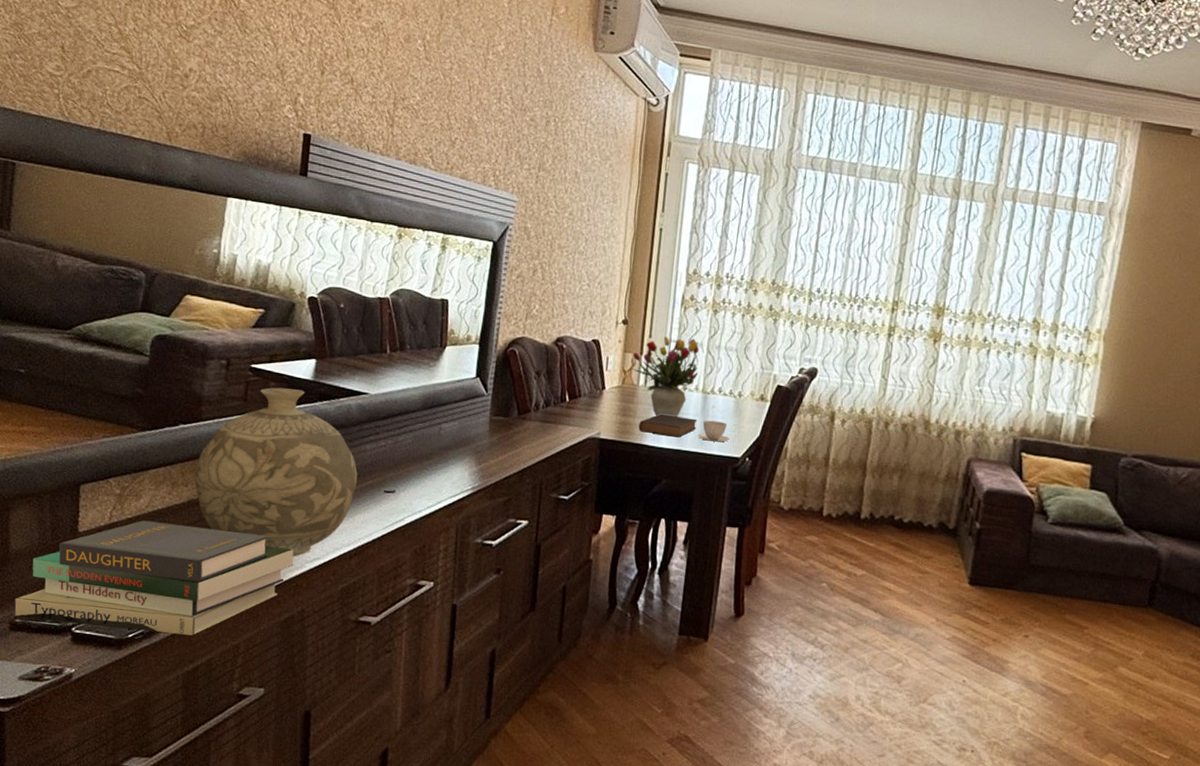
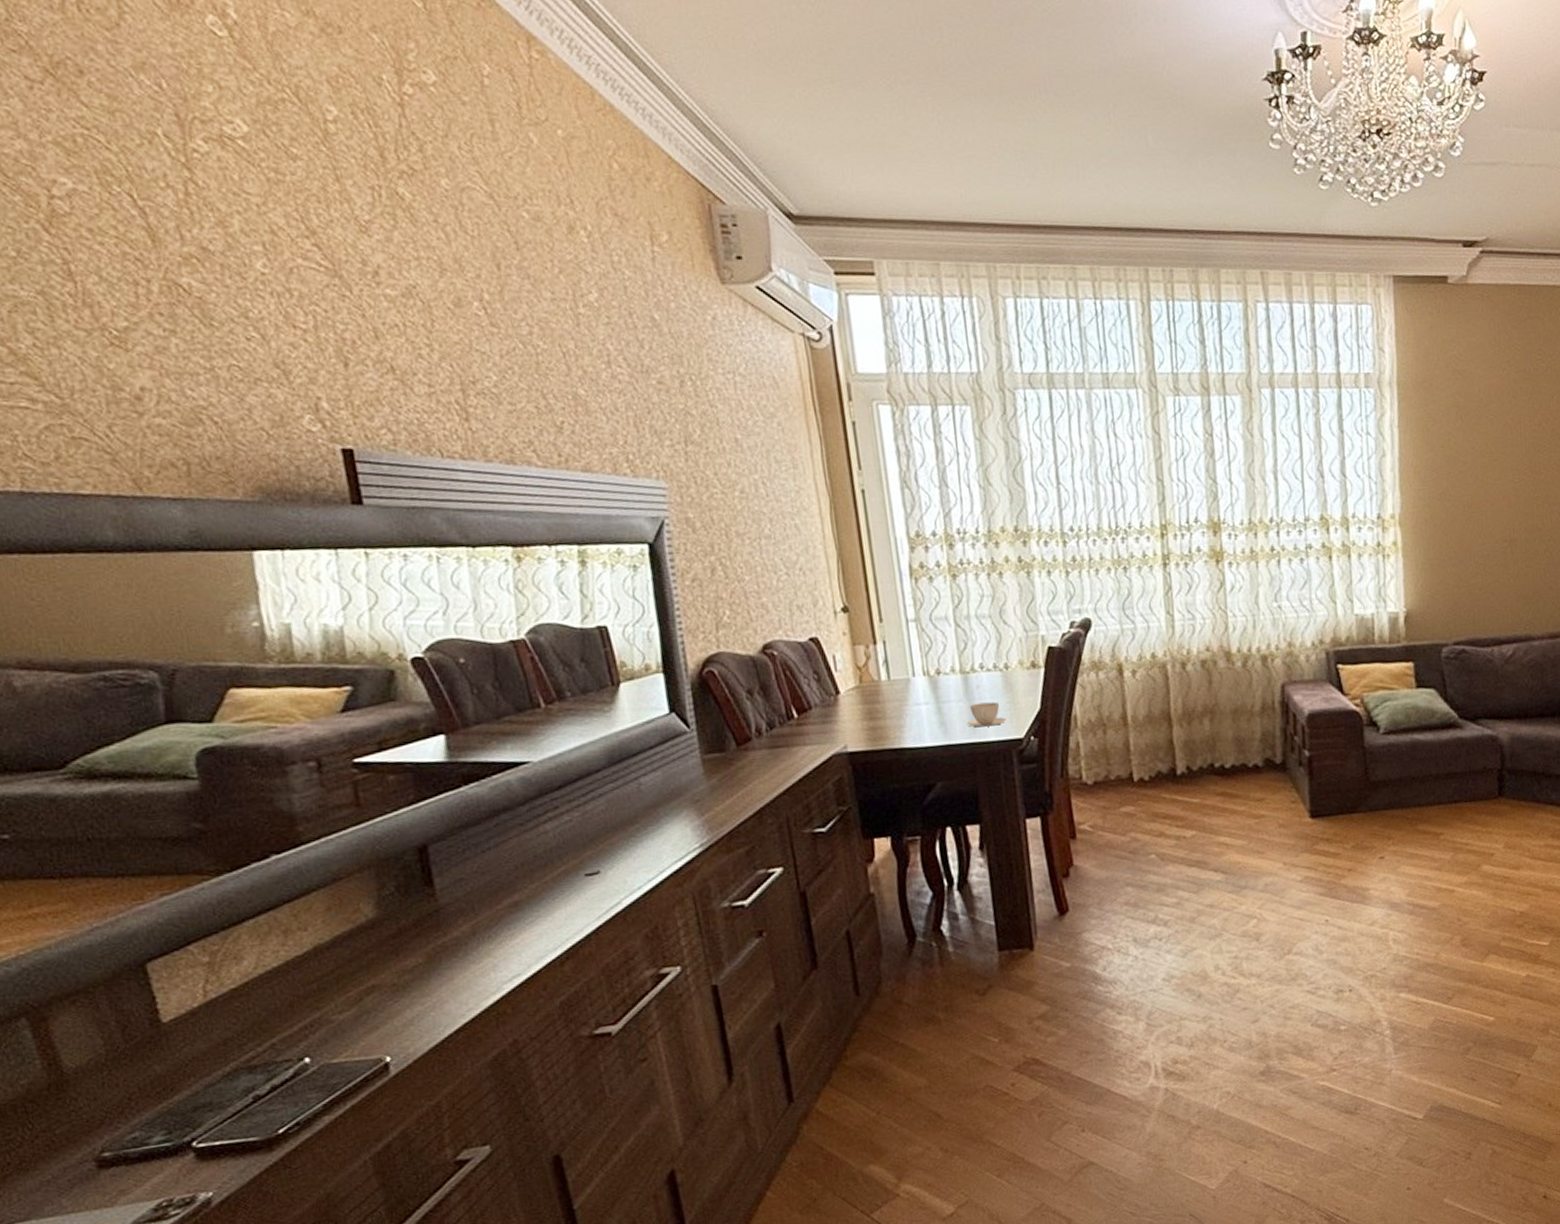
books: present [15,520,294,636] -> none [93,964,485,1150]
decorative vase: present [194,387,358,558] -> none [311,776,546,982]
flower arrangement: present [630,337,700,418] -> none [865,613,951,713]
book: present [638,413,698,438] -> none [892,705,964,734]

